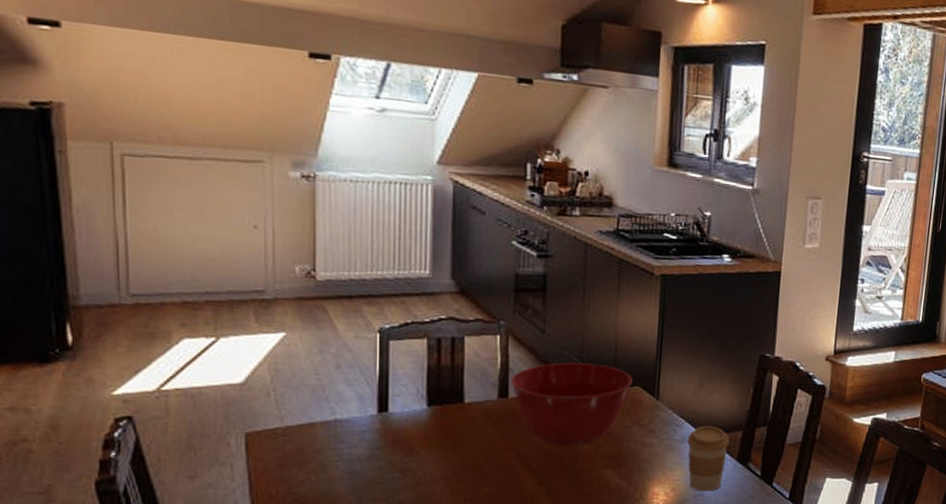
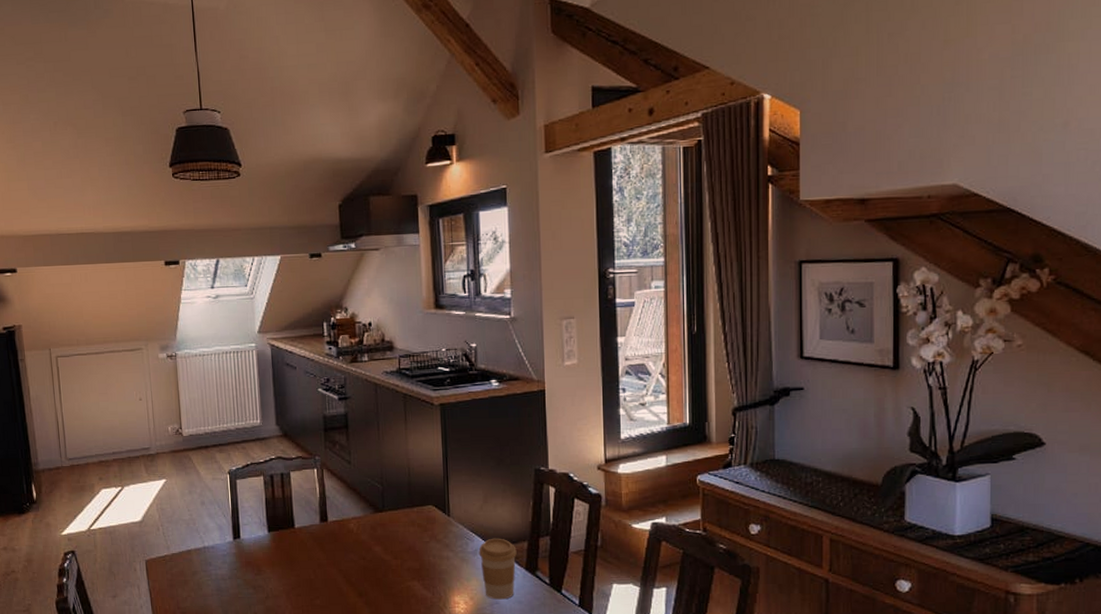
mixing bowl: present [511,362,633,446] -> none [329,487,427,561]

